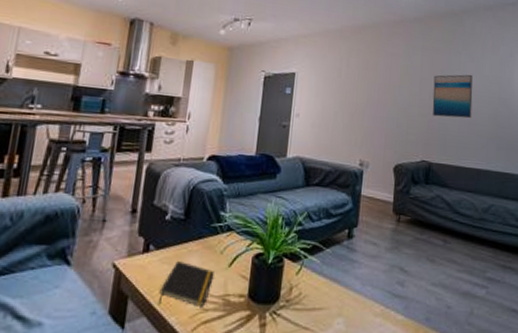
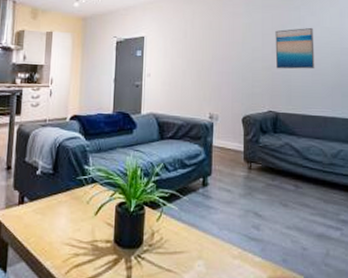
notepad: present [158,261,214,307] -> none [34,211,82,252]

